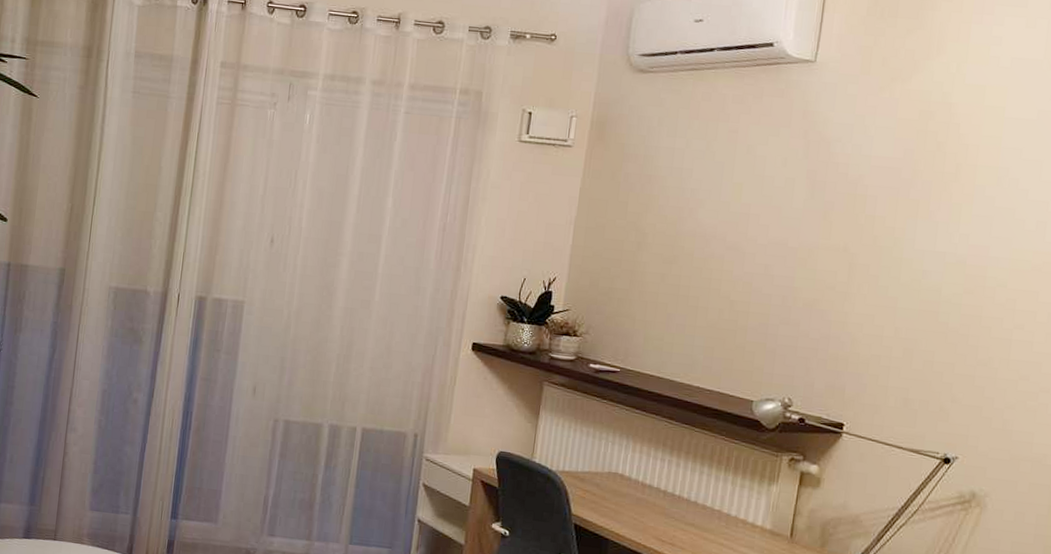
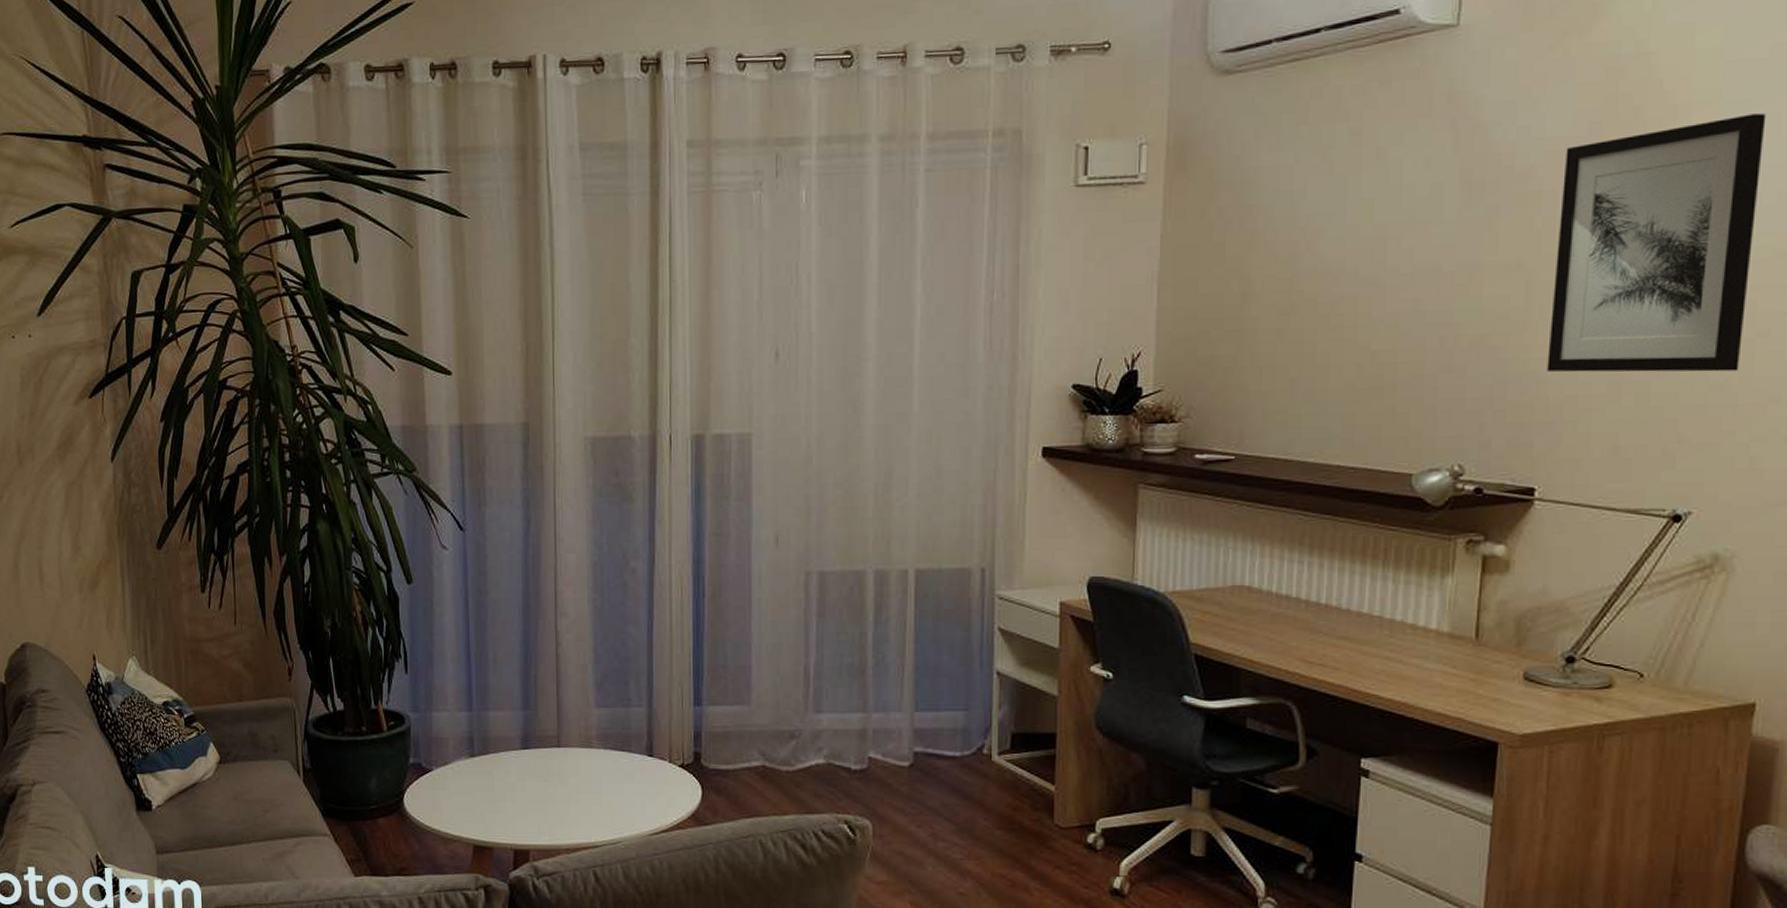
wall art: none [860,159,1032,353] -> present [1547,113,1766,373]

